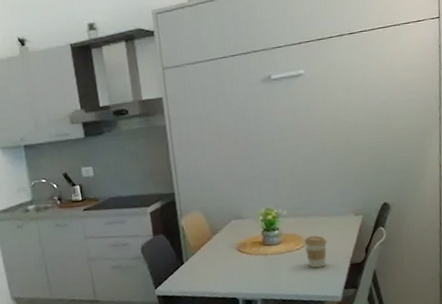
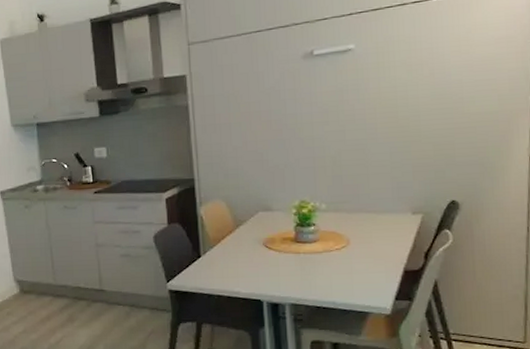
coffee cup: present [304,235,327,268] -> none [346,235,375,273]

